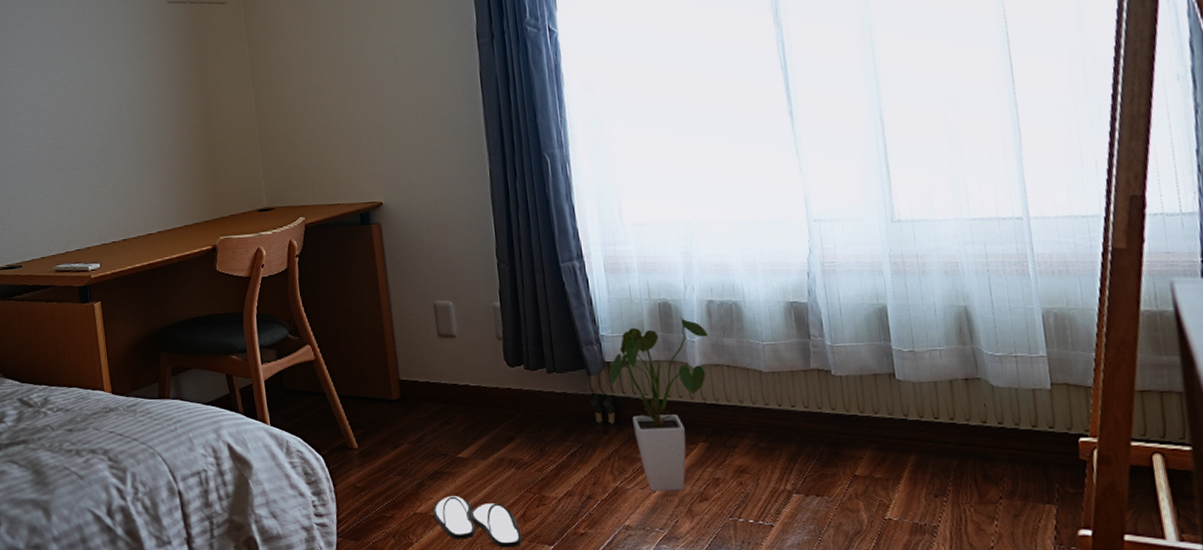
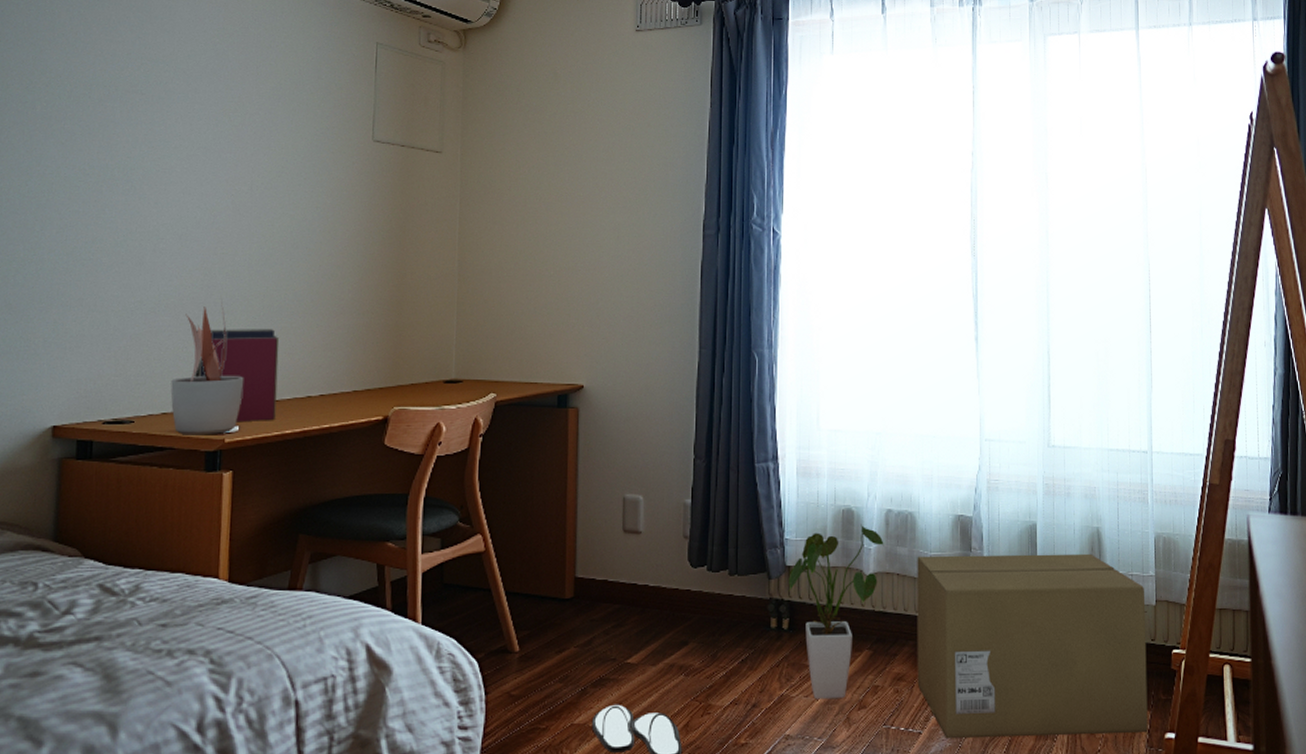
potted plant: none [44,158,99,275] -> present [170,300,244,435]
books: none [55,179,127,261] -> present [195,329,280,423]
box: none [747,335,1055,531] -> present [917,553,1148,738]

